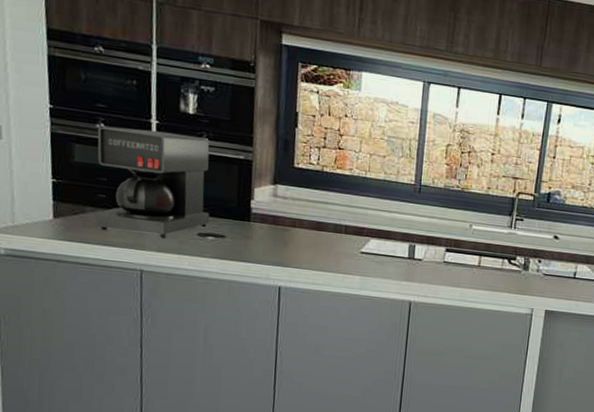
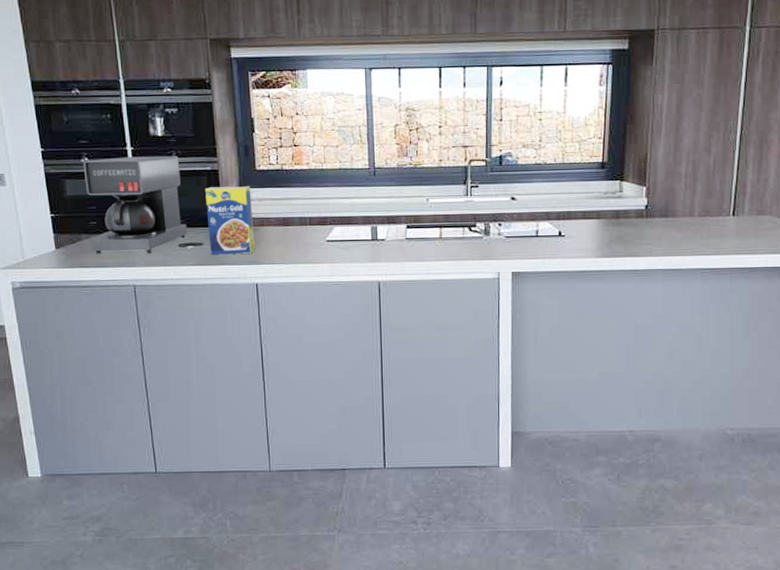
legume: none [232,177,286,254] -> present [205,186,255,255]

